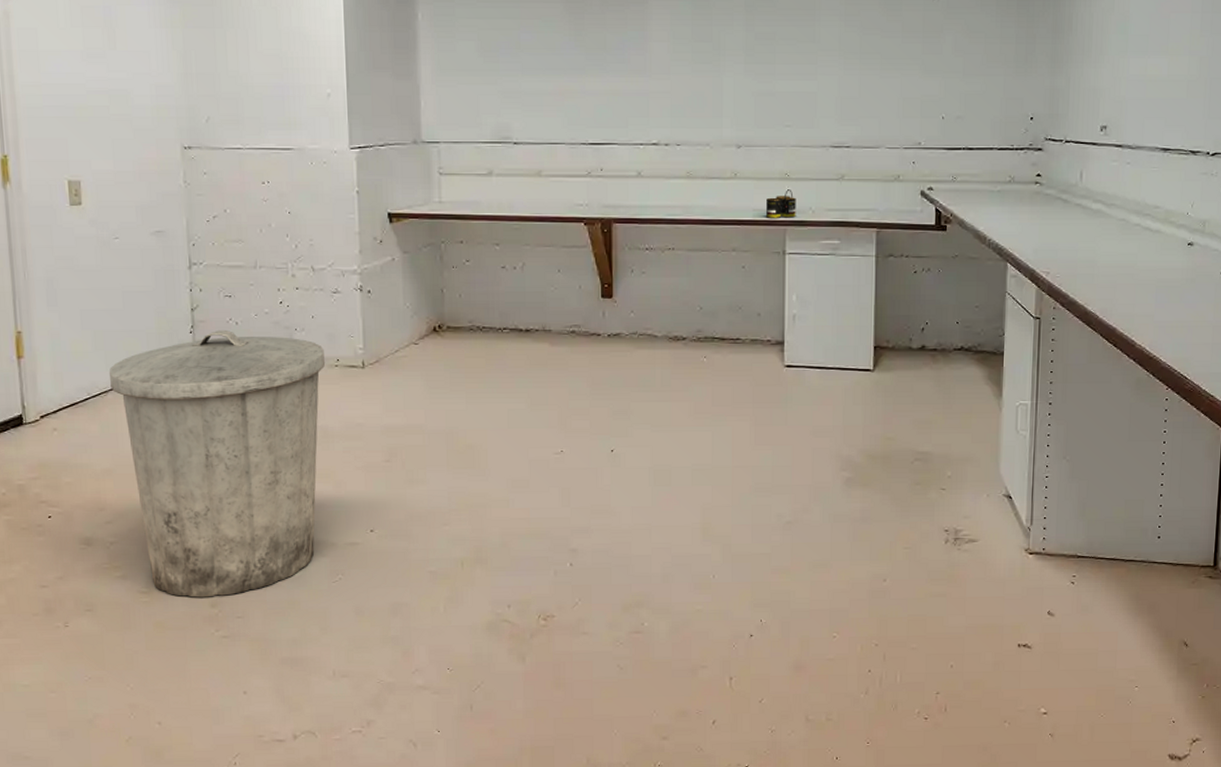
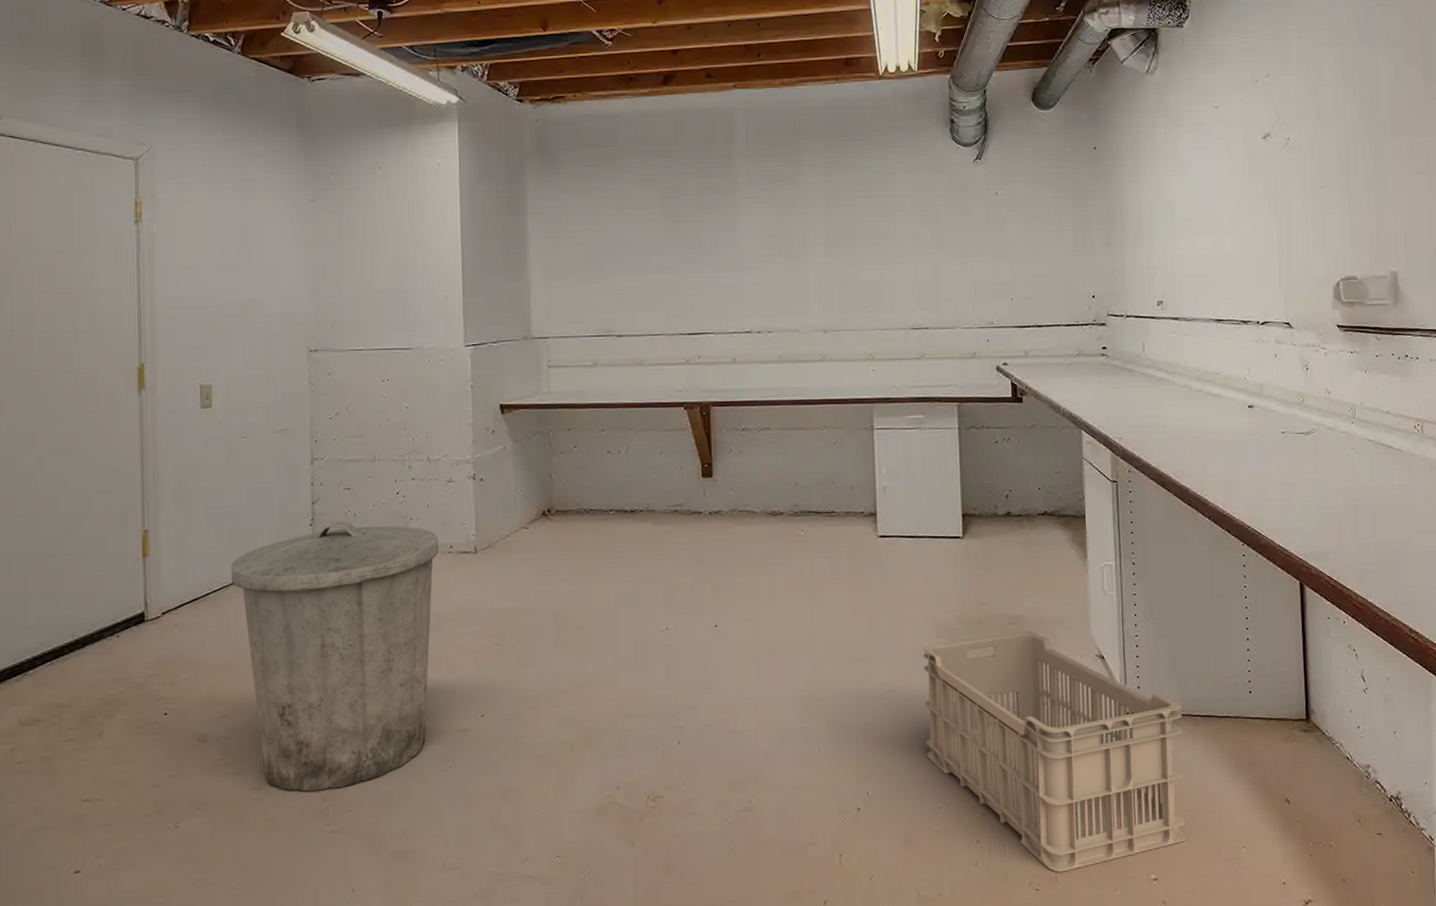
paint can: present [765,189,796,218] -> none [853,369,882,397]
plastic crate: none [822,468,1088,703] -> present [923,631,1186,873]

